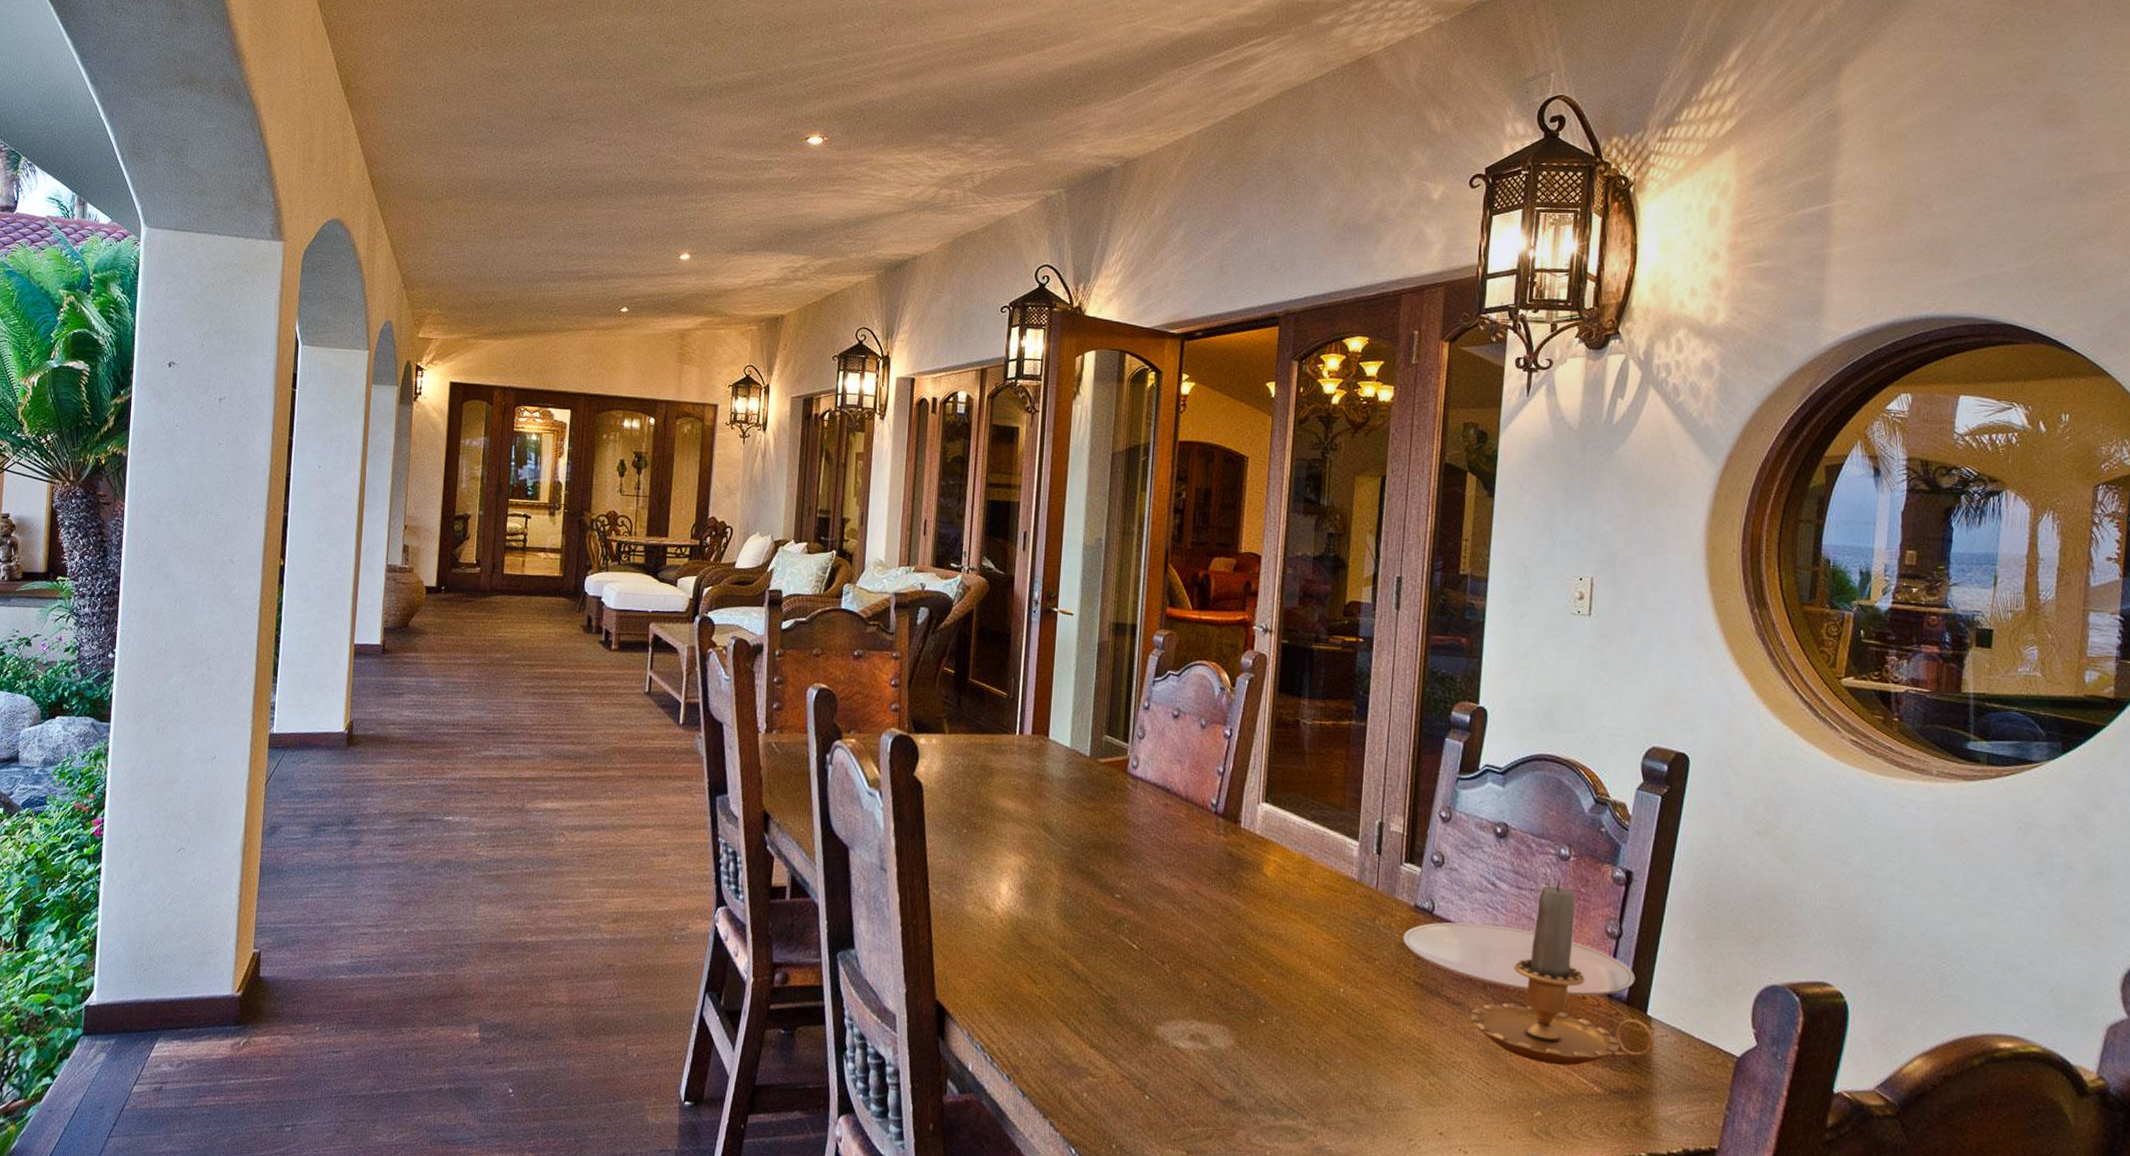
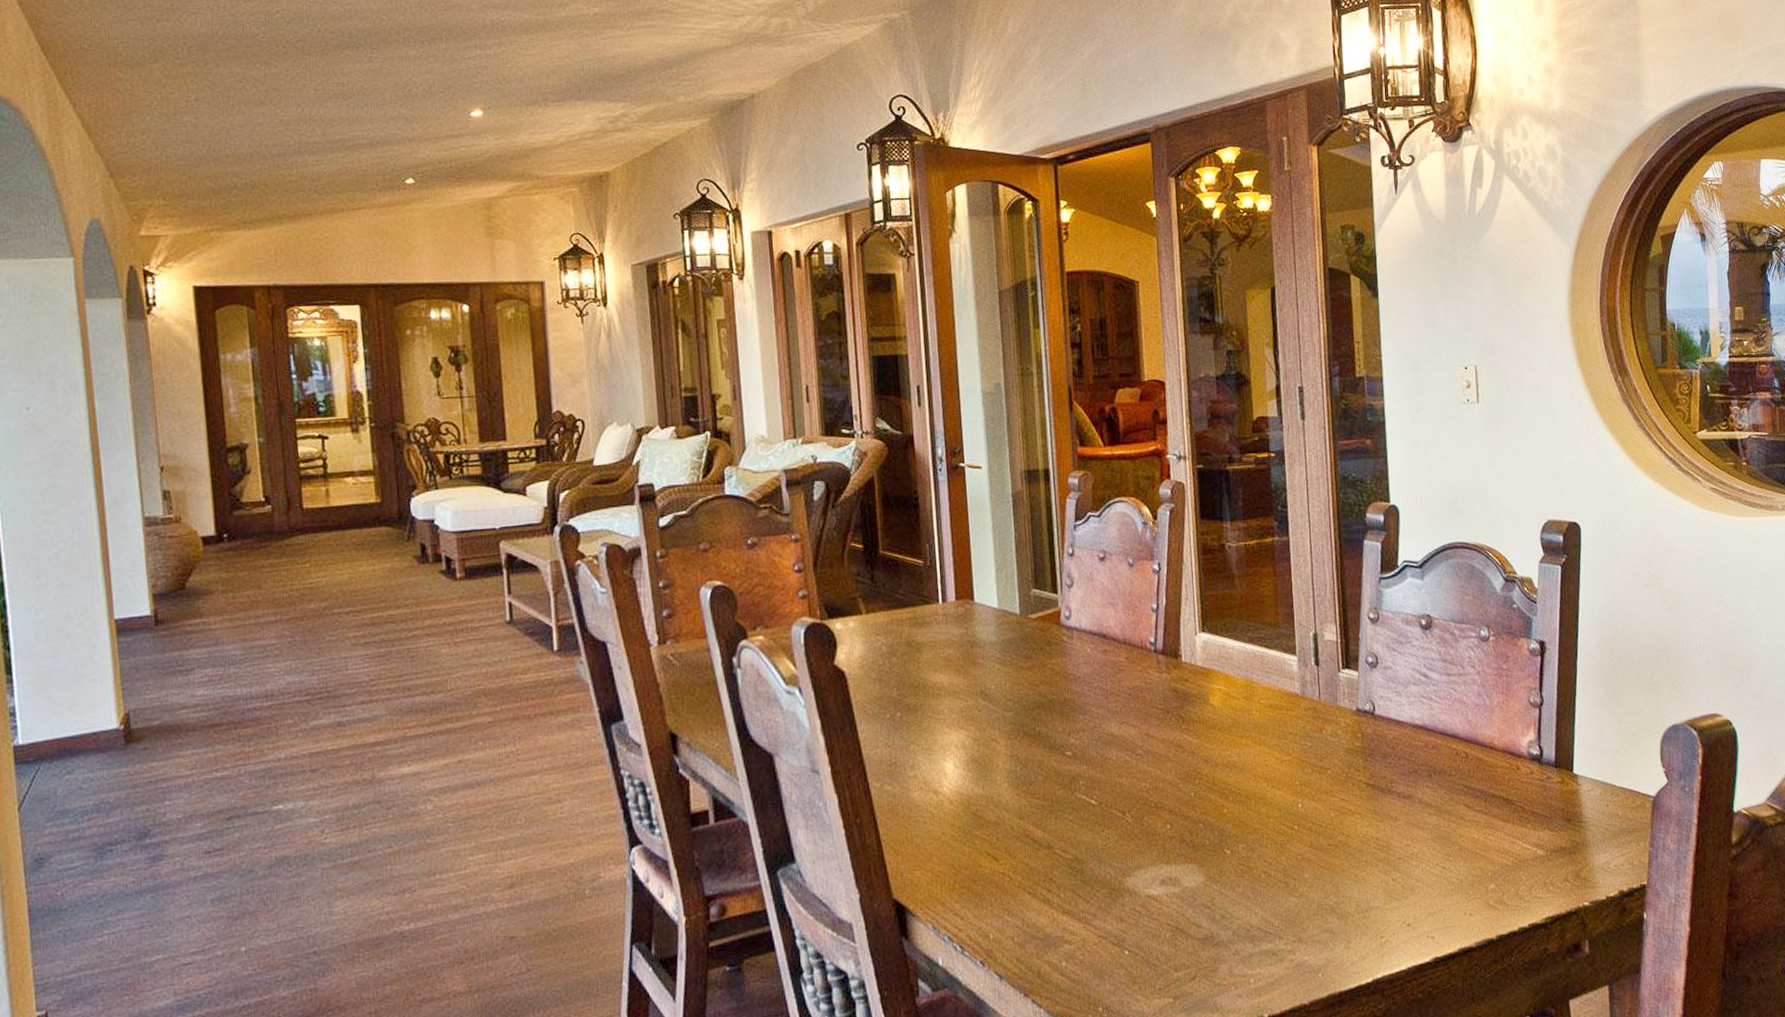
plate: present [1403,922,1636,996] -> none [1350,713,1560,773]
candlestick: present [1470,879,1654,1066] -> none [1420,659,1583,838]

